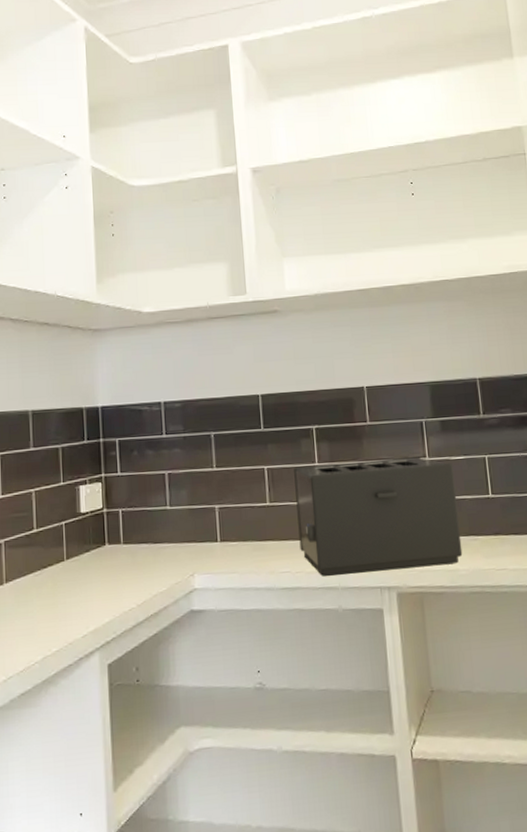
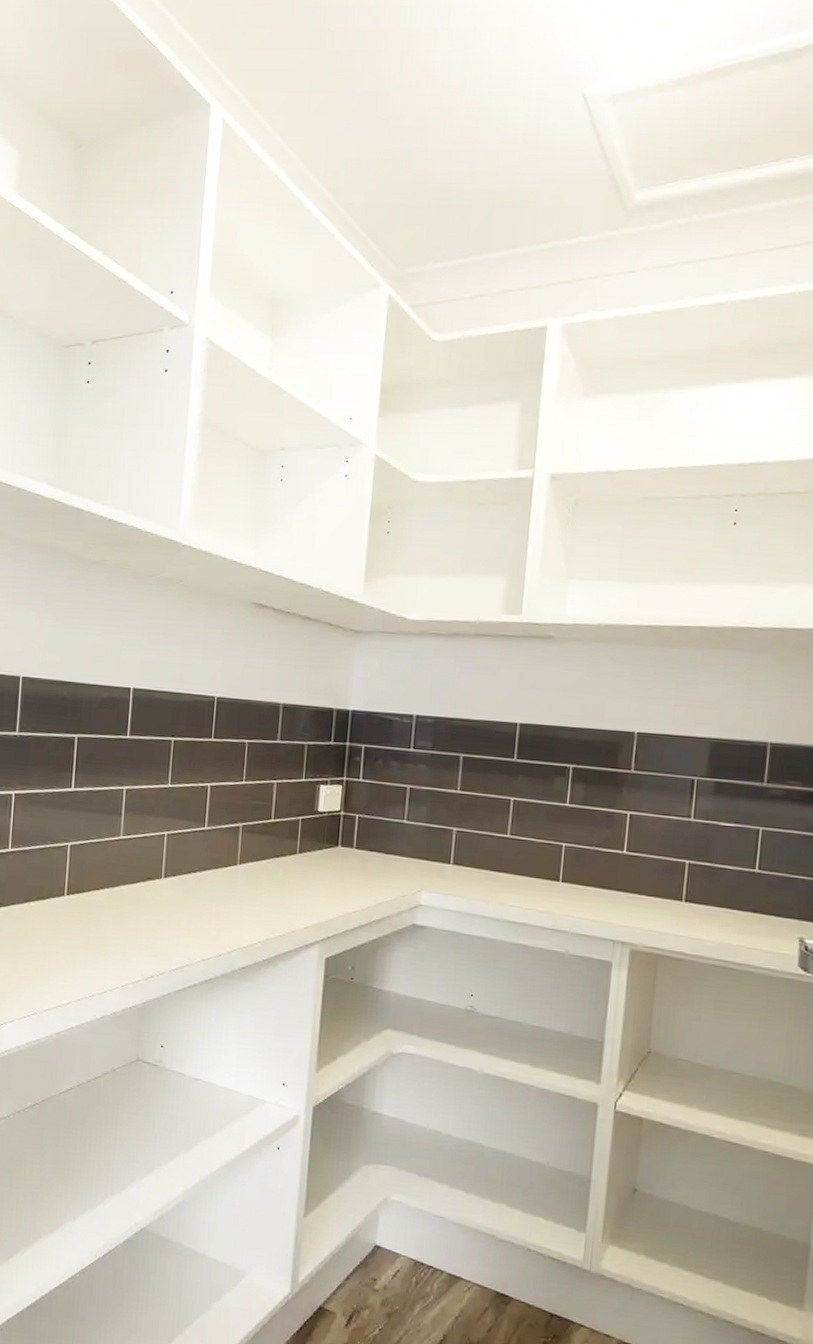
toaster: present [294,457,463,576] -> none [534,803,721,933]

